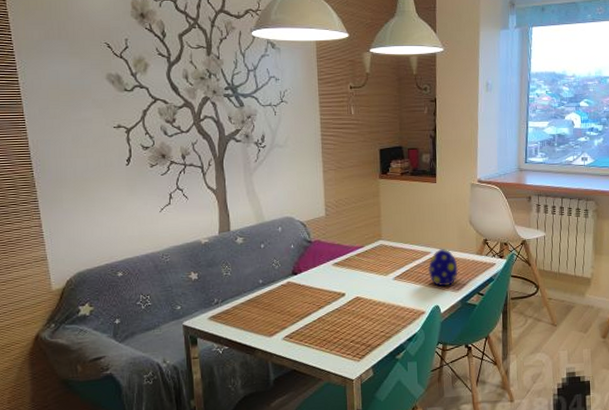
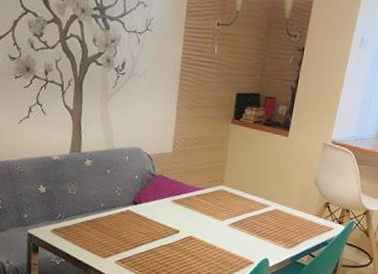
decorative egg: present [428,248,458,287] -> none [263,203,294,242]

